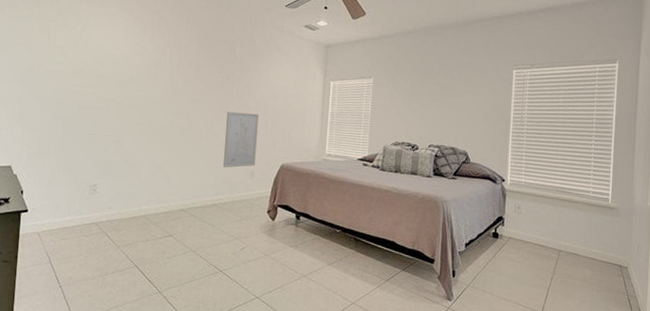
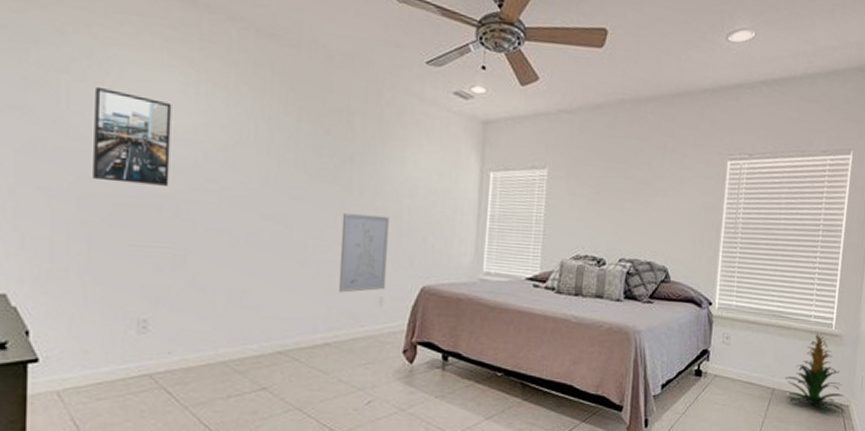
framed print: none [67,30,118,94] -> present [93,86,172,186]
indoor plant: none [570,205,625,273] -> present [785,332,846,413]

